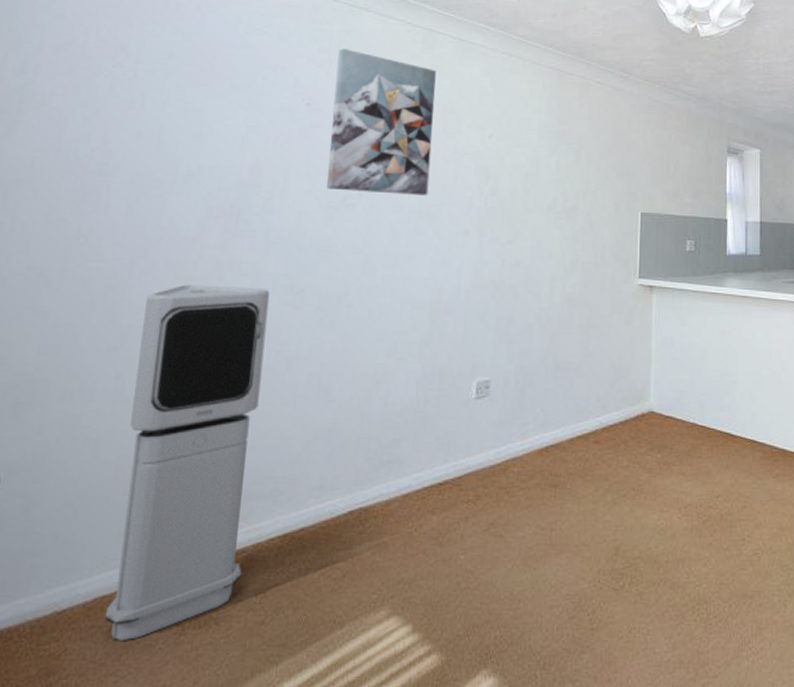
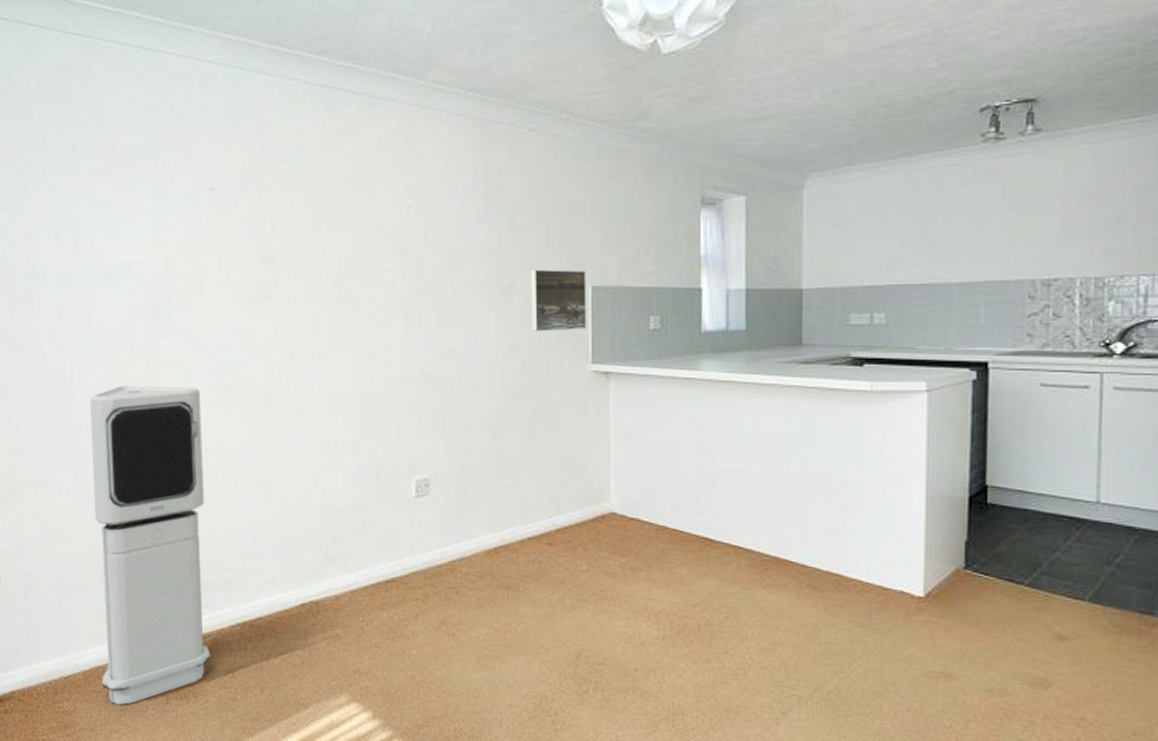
wall art: present [327,48,436,195] -> none [235,121,346,282]
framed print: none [589,195,637,250] -> present [530,269,587,332]

